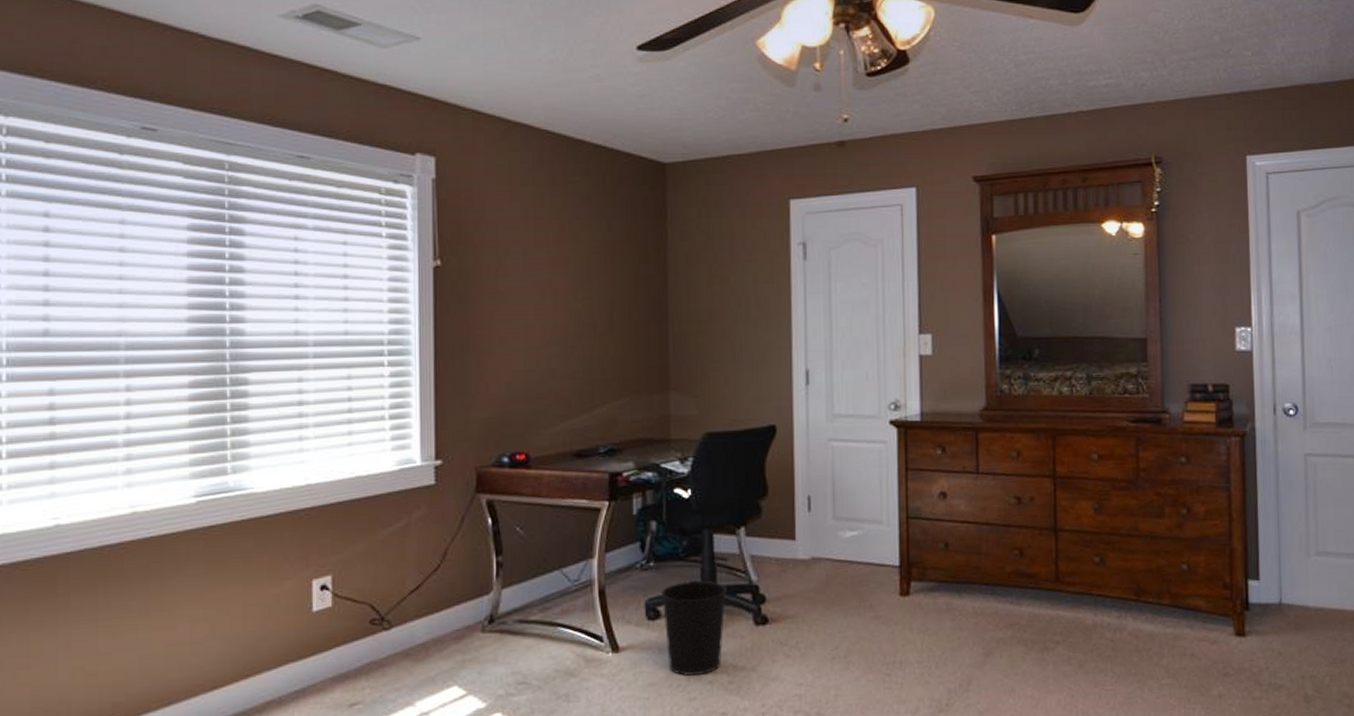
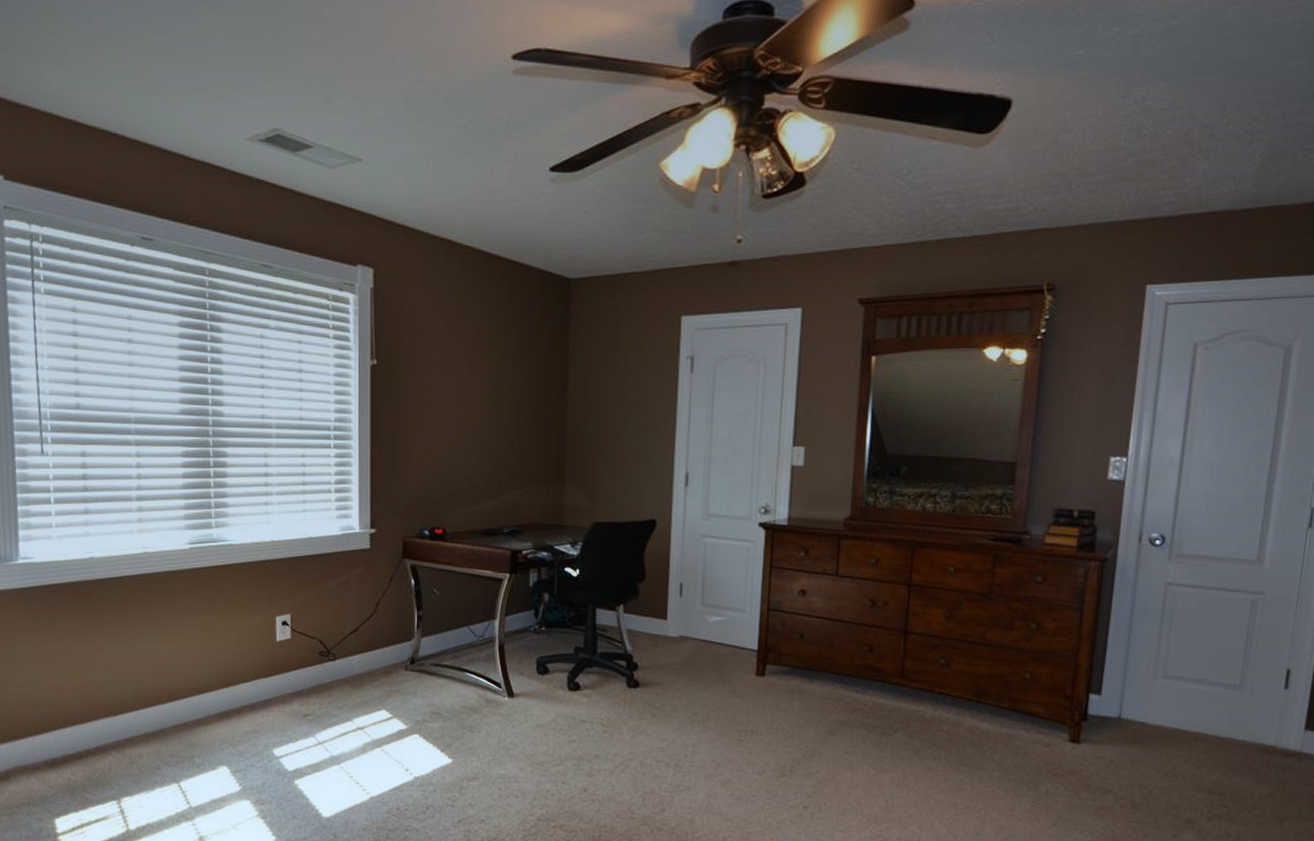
wastebasket: present [661,580,727,676] -> none [550,646,605,723]

